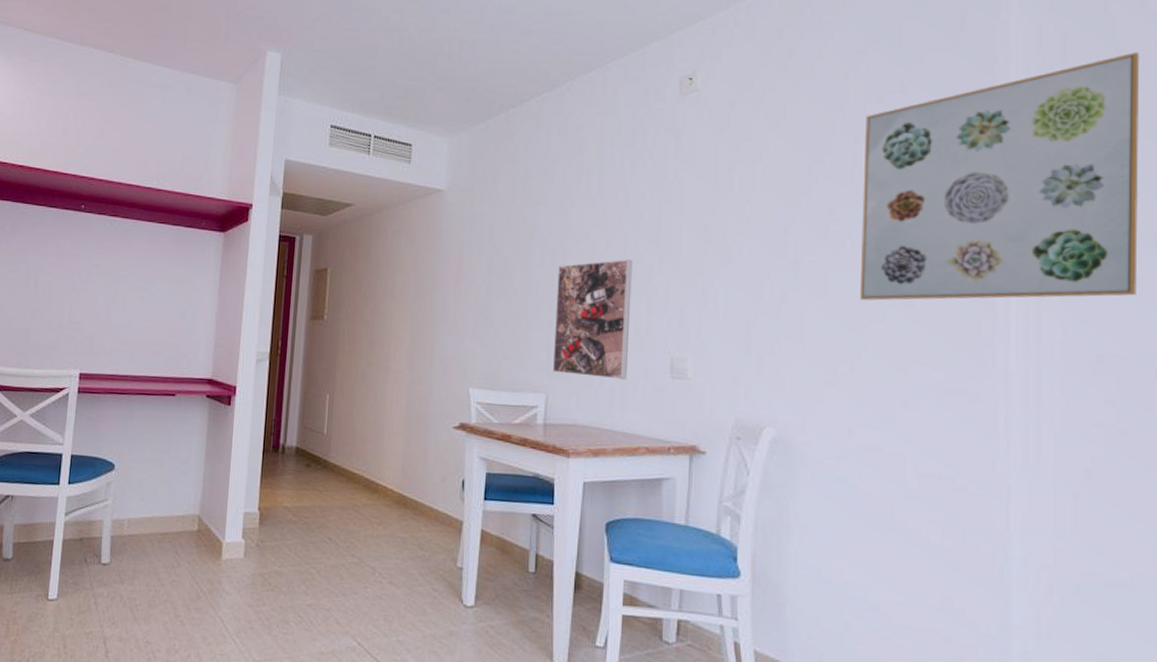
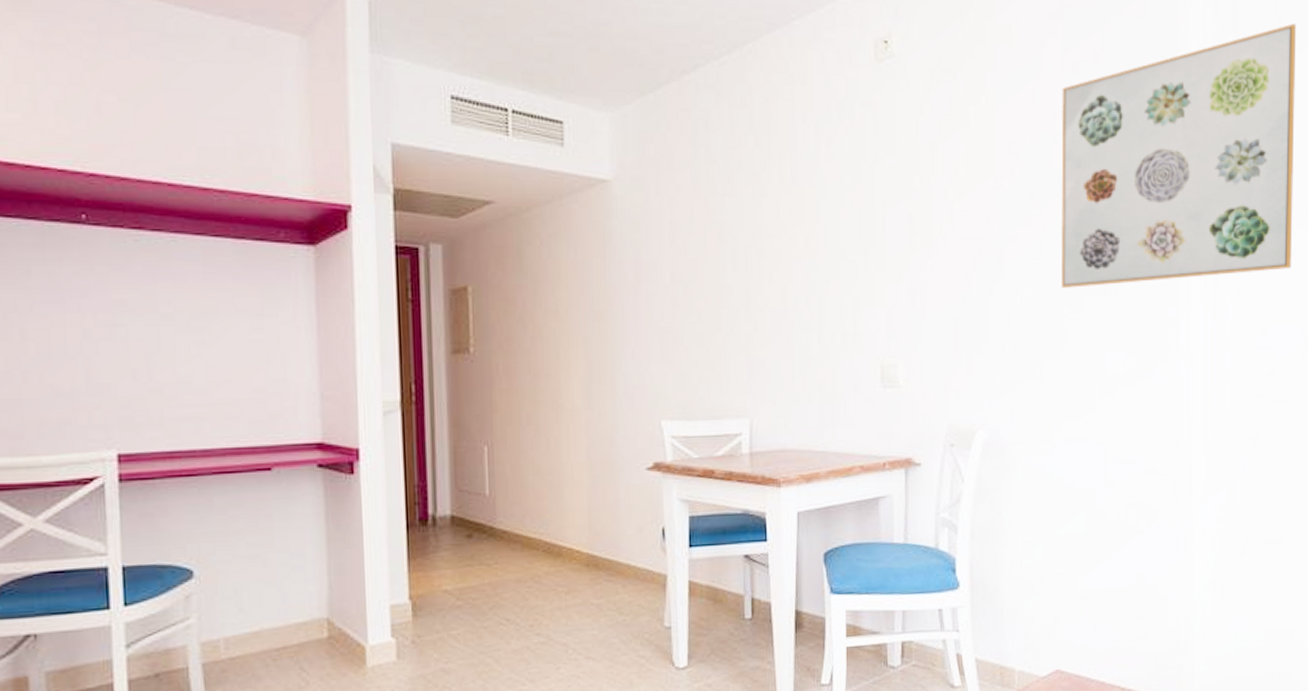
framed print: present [552,259,633,380] -> none [753,256,836,395]

